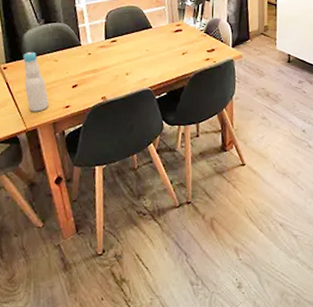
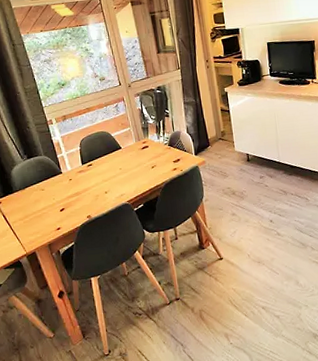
bottle: present [23,51,49,112] -> none [14,184,43,237]

